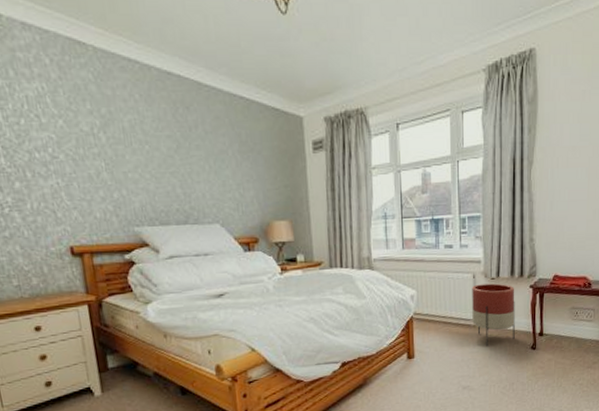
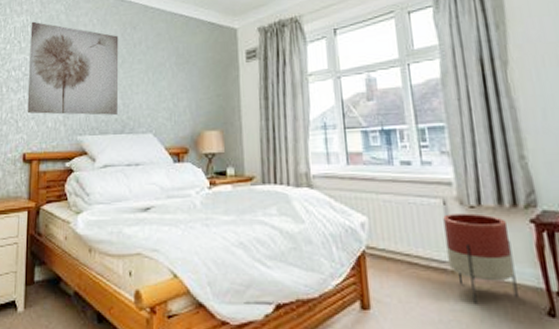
wall art: none [49,90,179,205] -> present [27,21,119,116]

